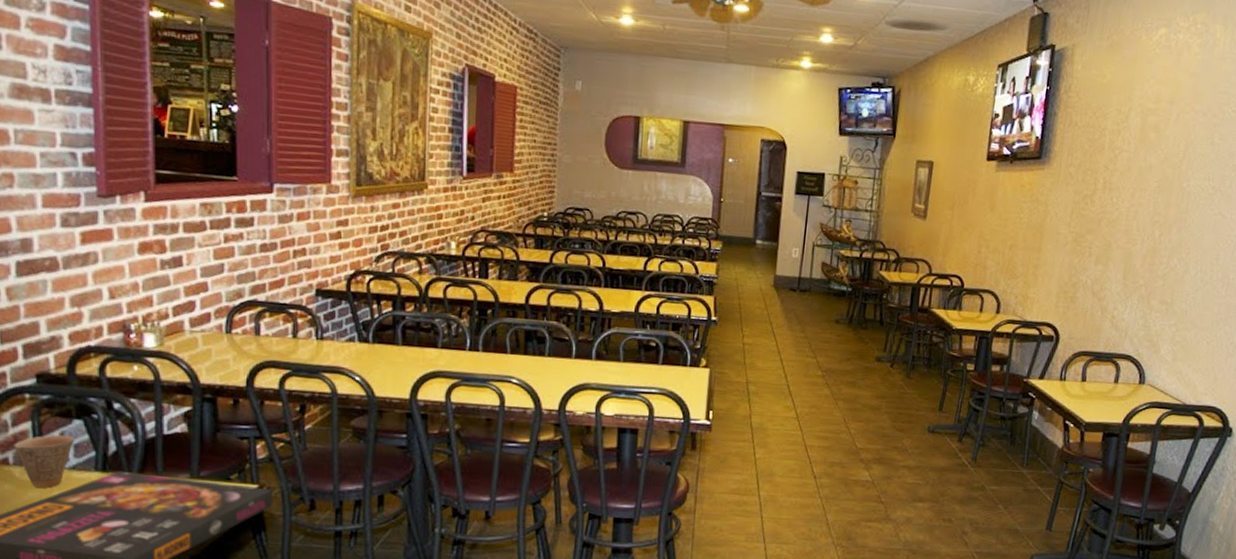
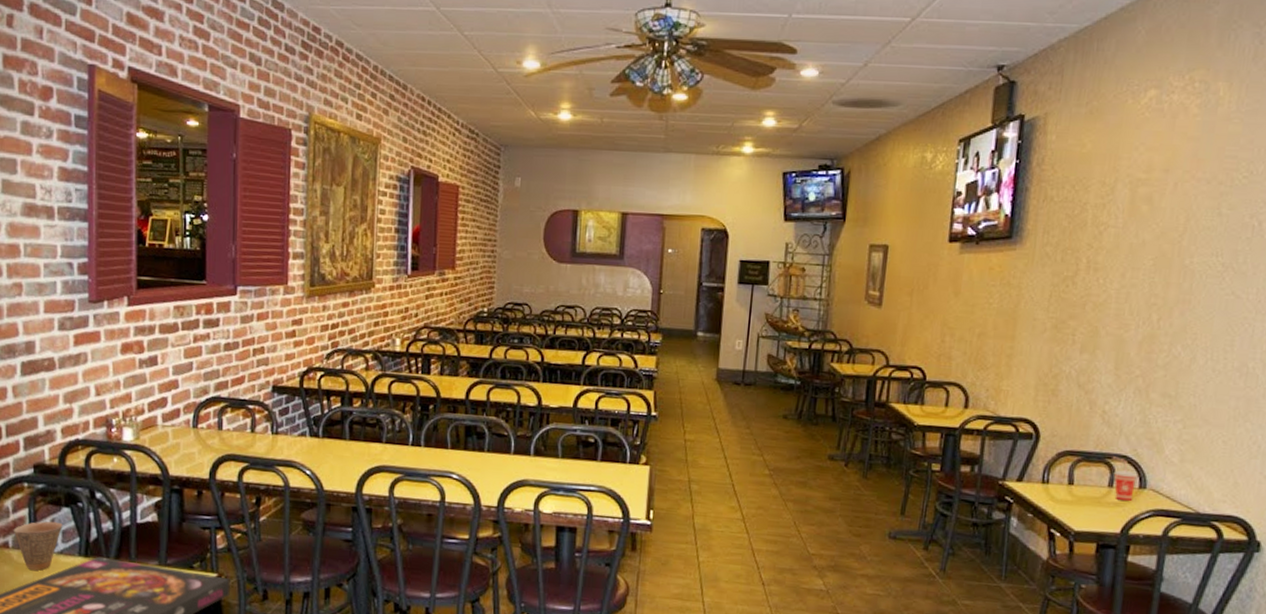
beverage cup: none [1118,356,1138,396] -> present [1112,456,1137,502]

